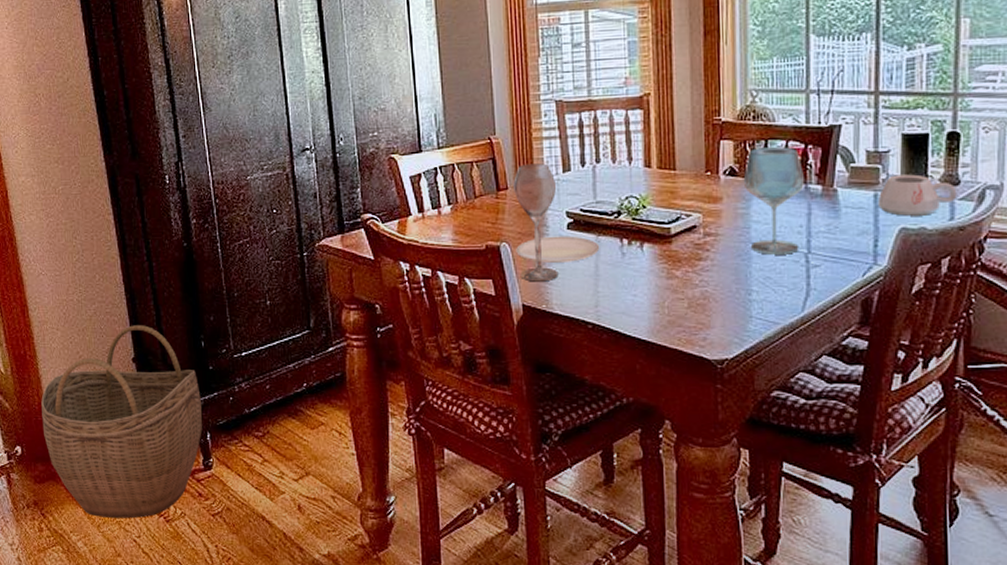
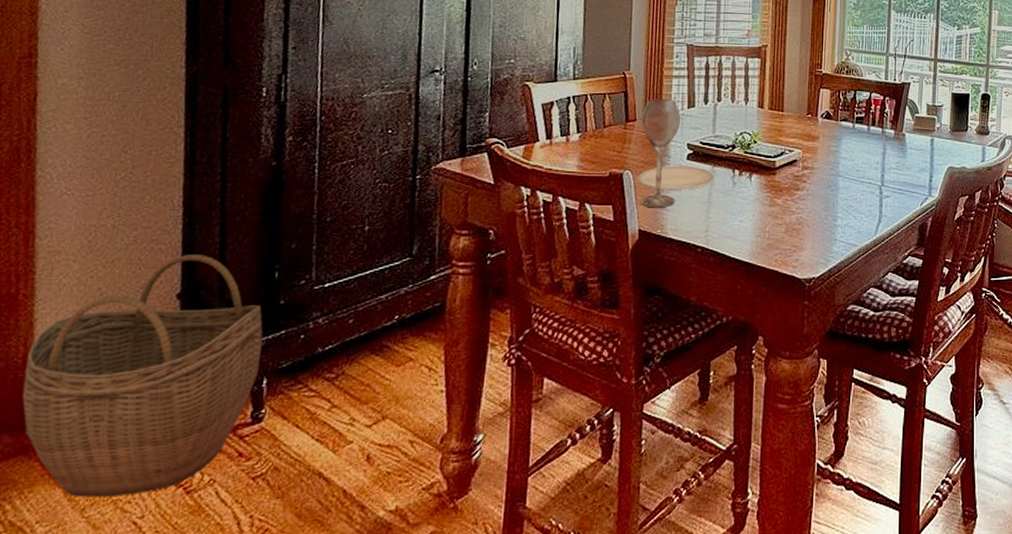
wine glass: present [743,147,806,255] -> none [836,97,883,186]
cup: present [877,174,957,216] -> none [933,124,987,158]

